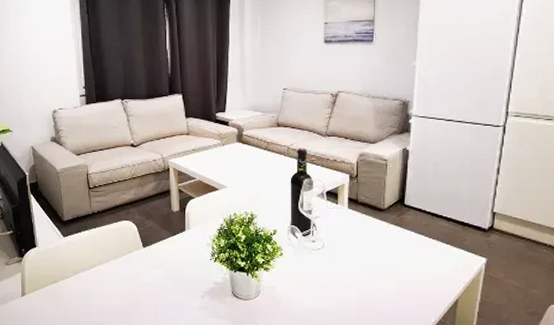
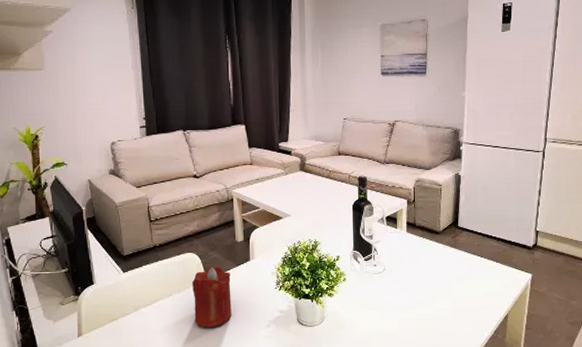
candle: none [129,235,167,295] -> present [192,266,232,328]

